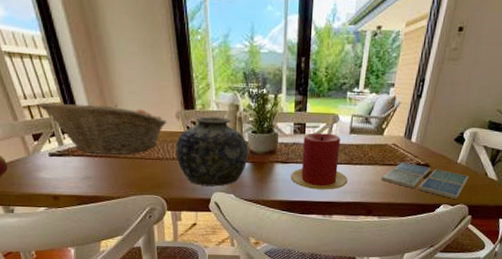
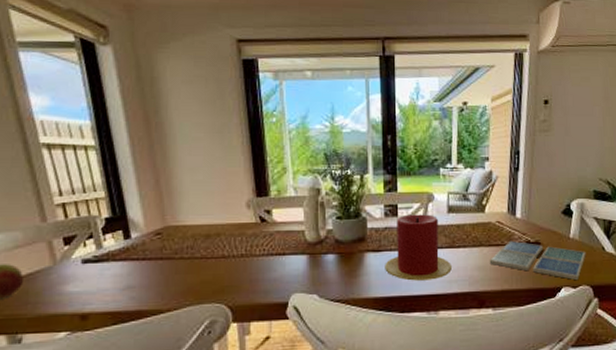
fruit basket: present [37,102,167,156] -> none [75,194,235,257]
vase: present [176,116,248,187] -> none [245,203,333,287]

